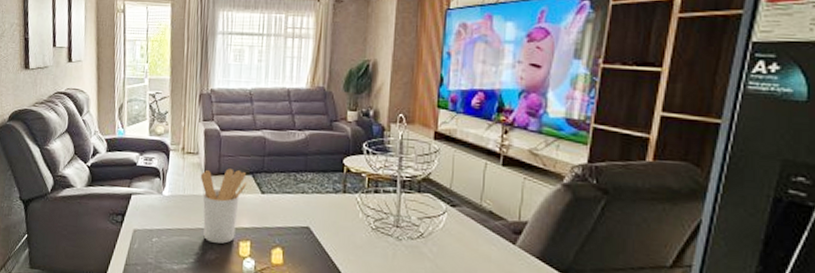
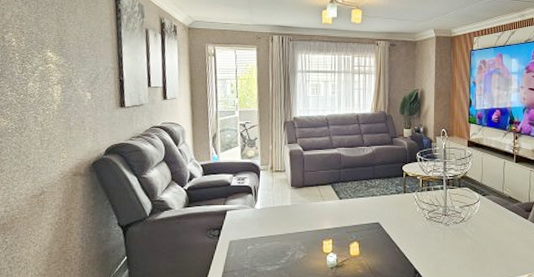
utensil holder: present [200,168,247,244] -> none [287,181,328,244]

